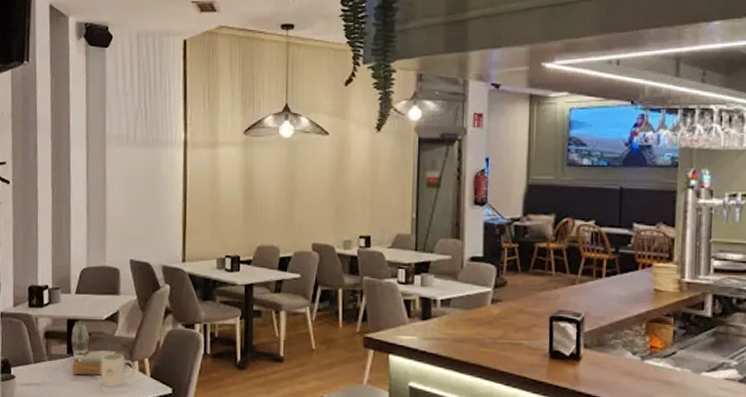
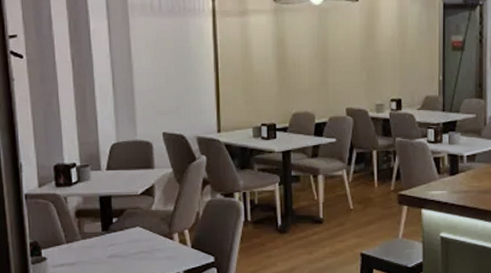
vase: present [71,320,90,362] -> none [105,197,126,238]
napkin holder: present [73,350,127,376] -> none [109,225,166,252]
mug: present [100,353,136,387] -> none [138,227,176,260]

